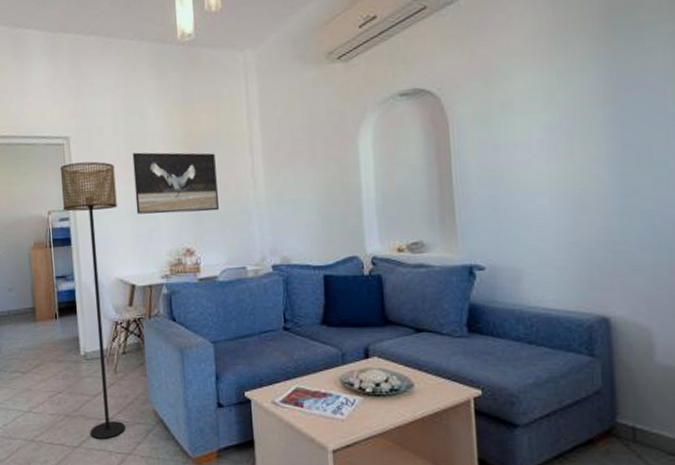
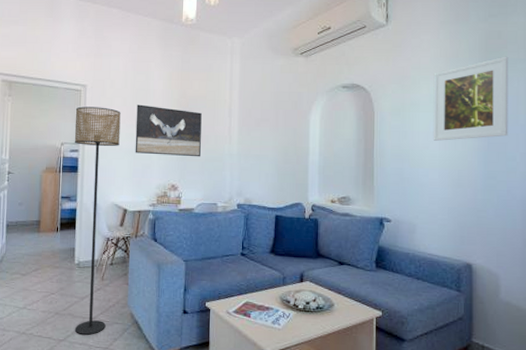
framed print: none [531,17,653,152] -> present [433,56,509,141]

